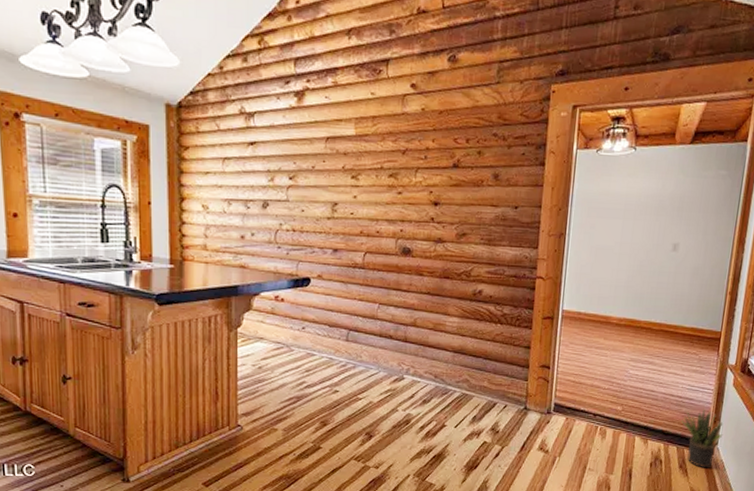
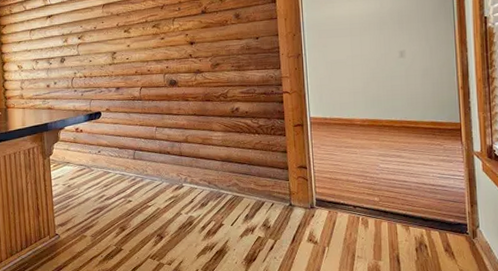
potted plant: present [682,410,723,468] -> none [439,195,483,251]

